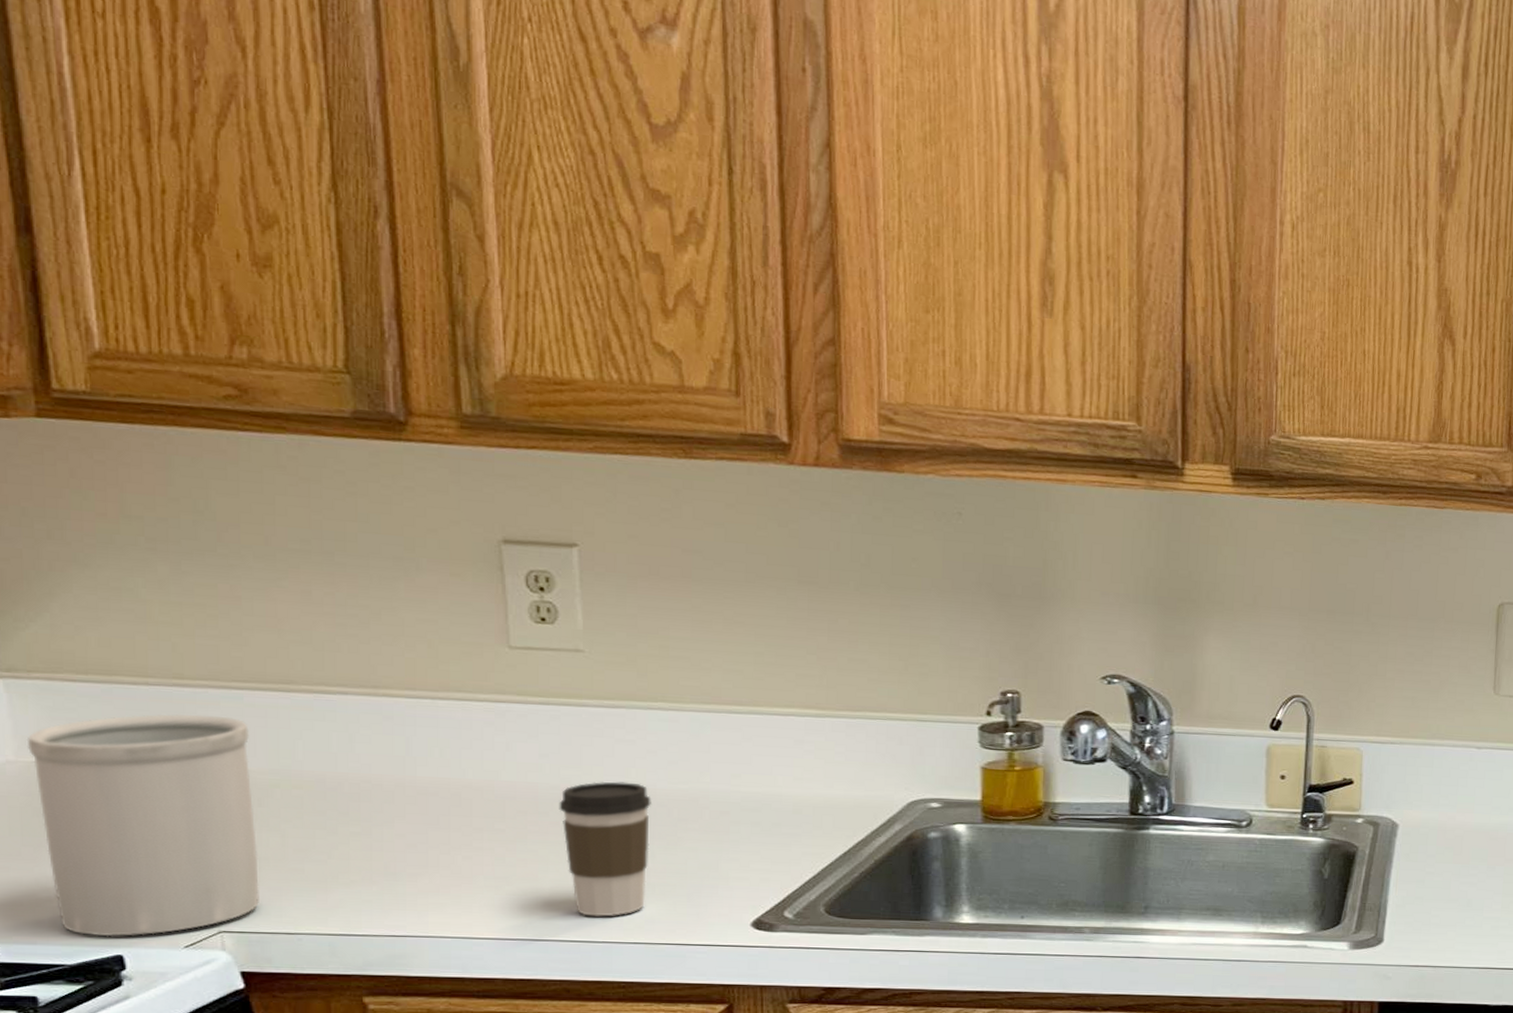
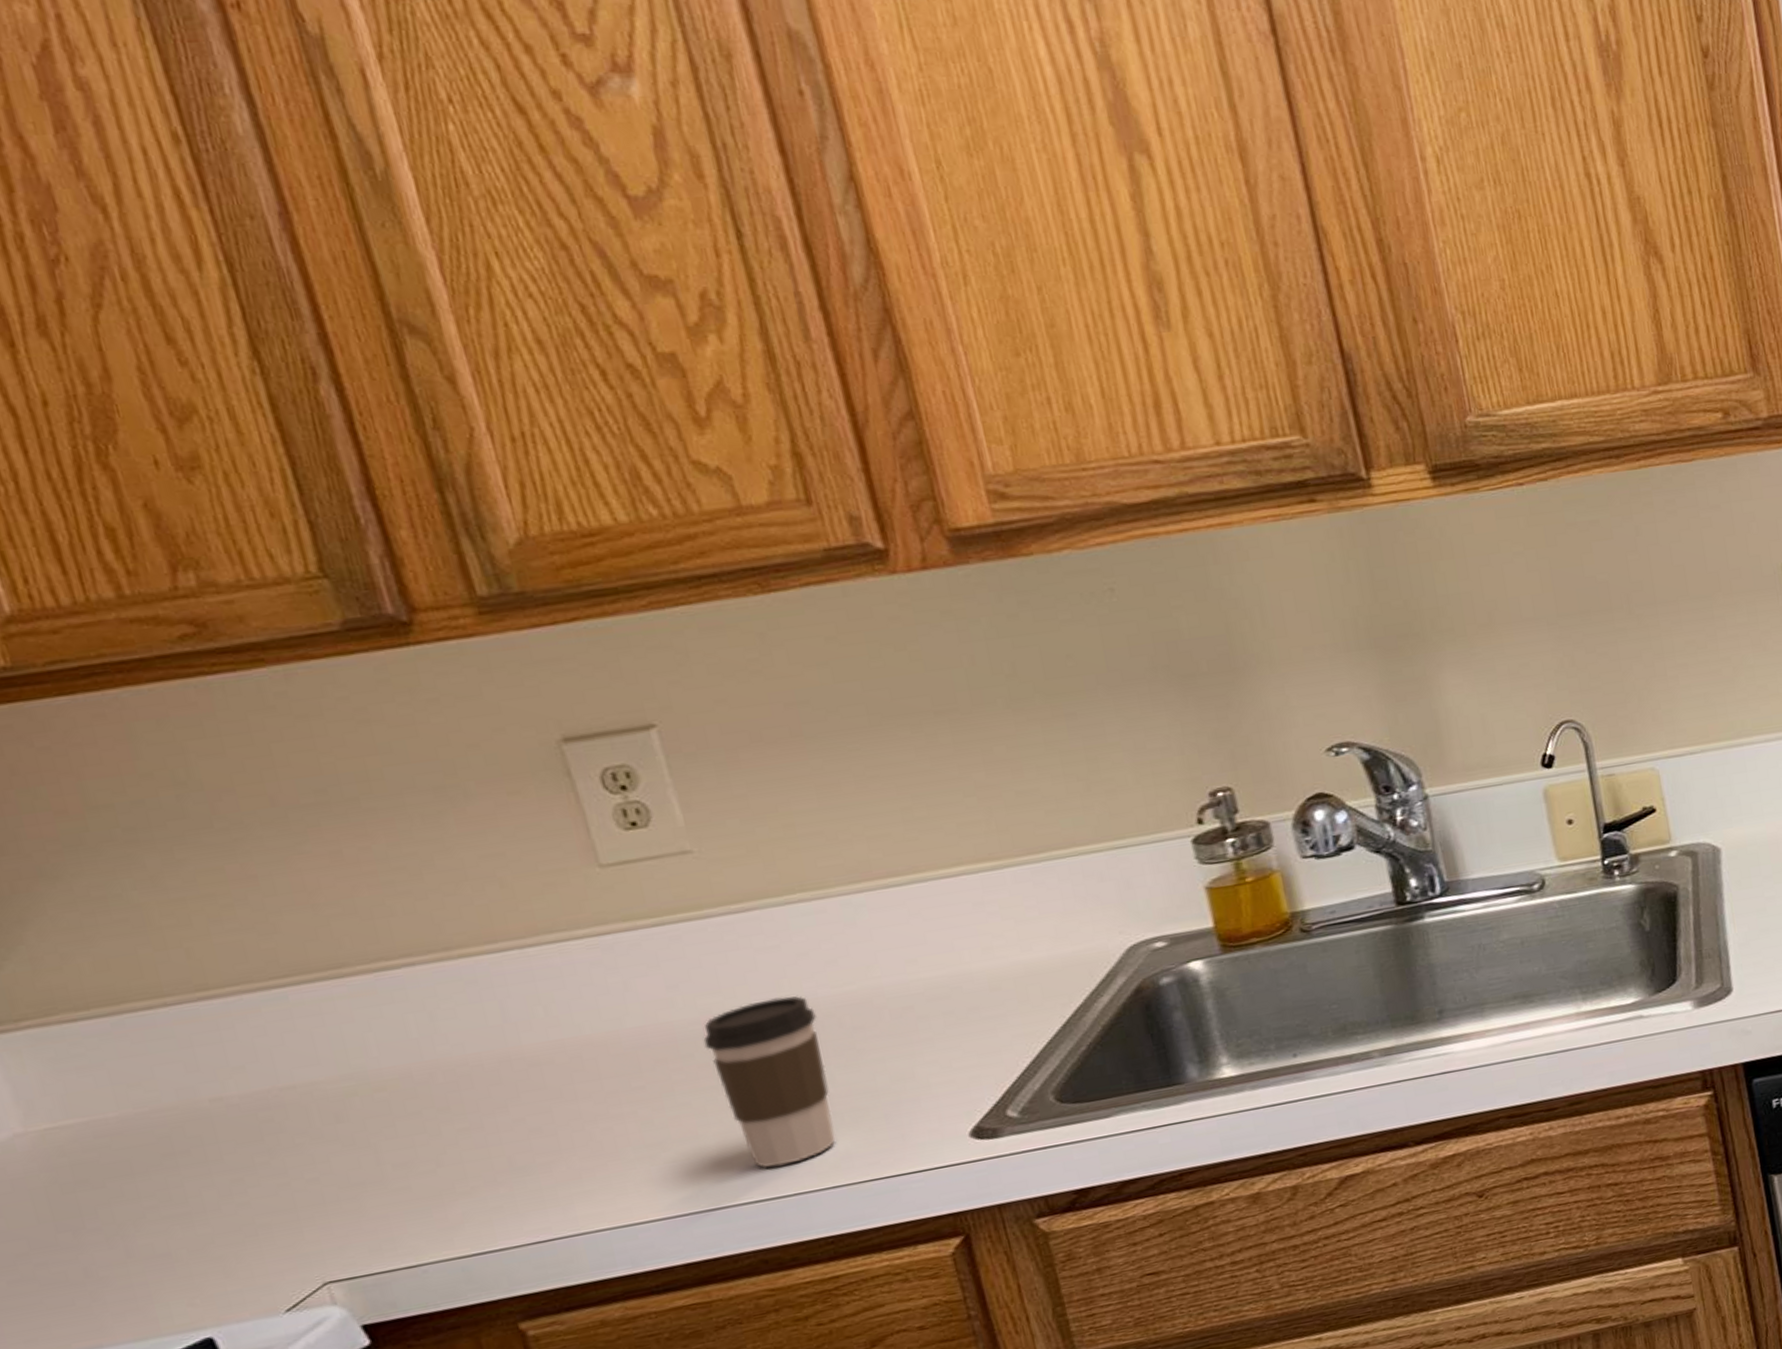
utensil holder: present [26,713,259,937] -> none [32,1023,366,1324]

